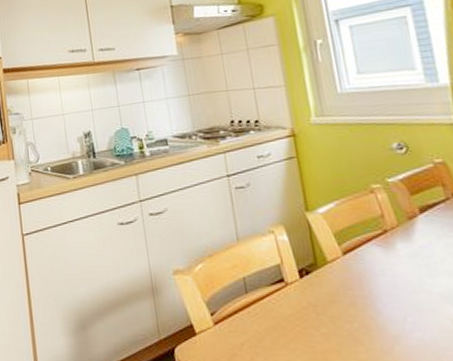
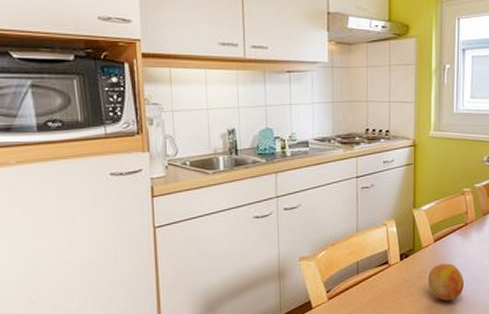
fruit: none [343,284,401,337] -> present [427,263,464,301]

